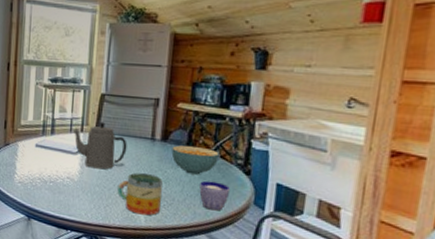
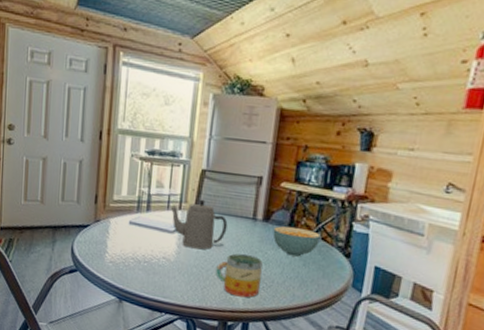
cup: present [199,180,230,211] -> none [299,262,329,294]

